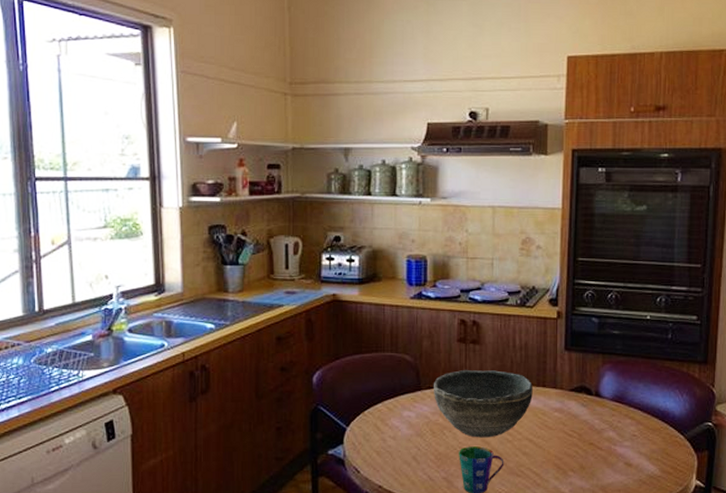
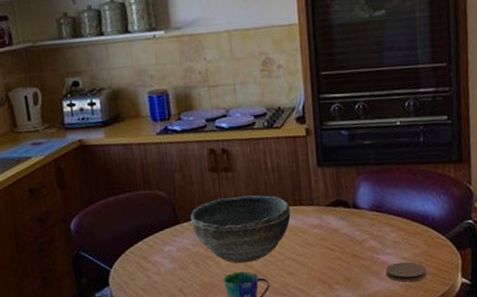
coaster: none [621,456,662,478] -> present [385,262,427,283]

